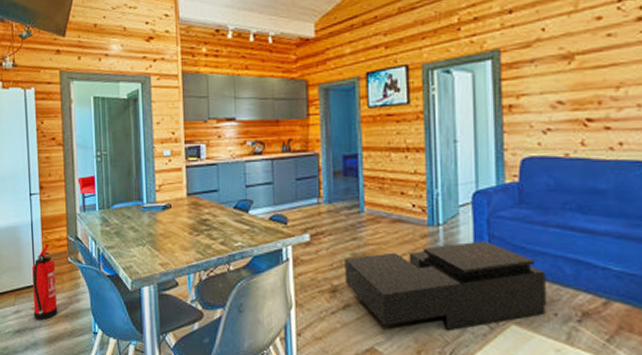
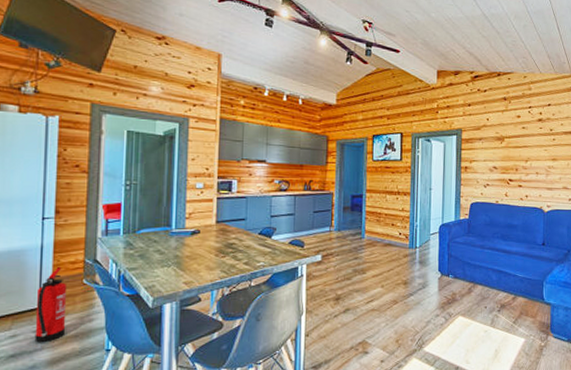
coffee table: present [345,240,548,330] -> none [347,258,481,323]

